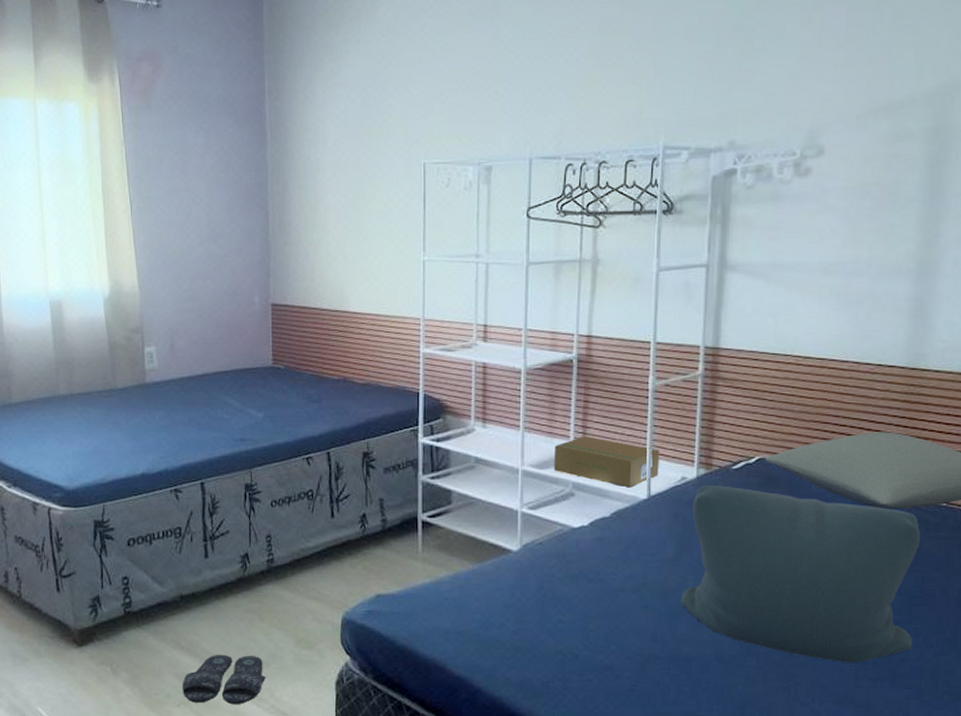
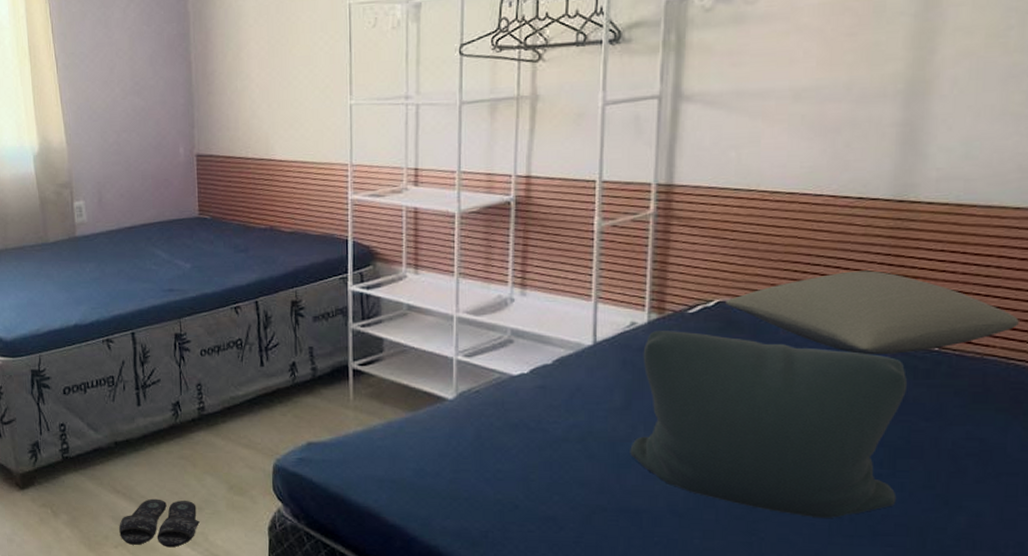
box: present [553,436,660,488] -> none [490,281,607,334]

